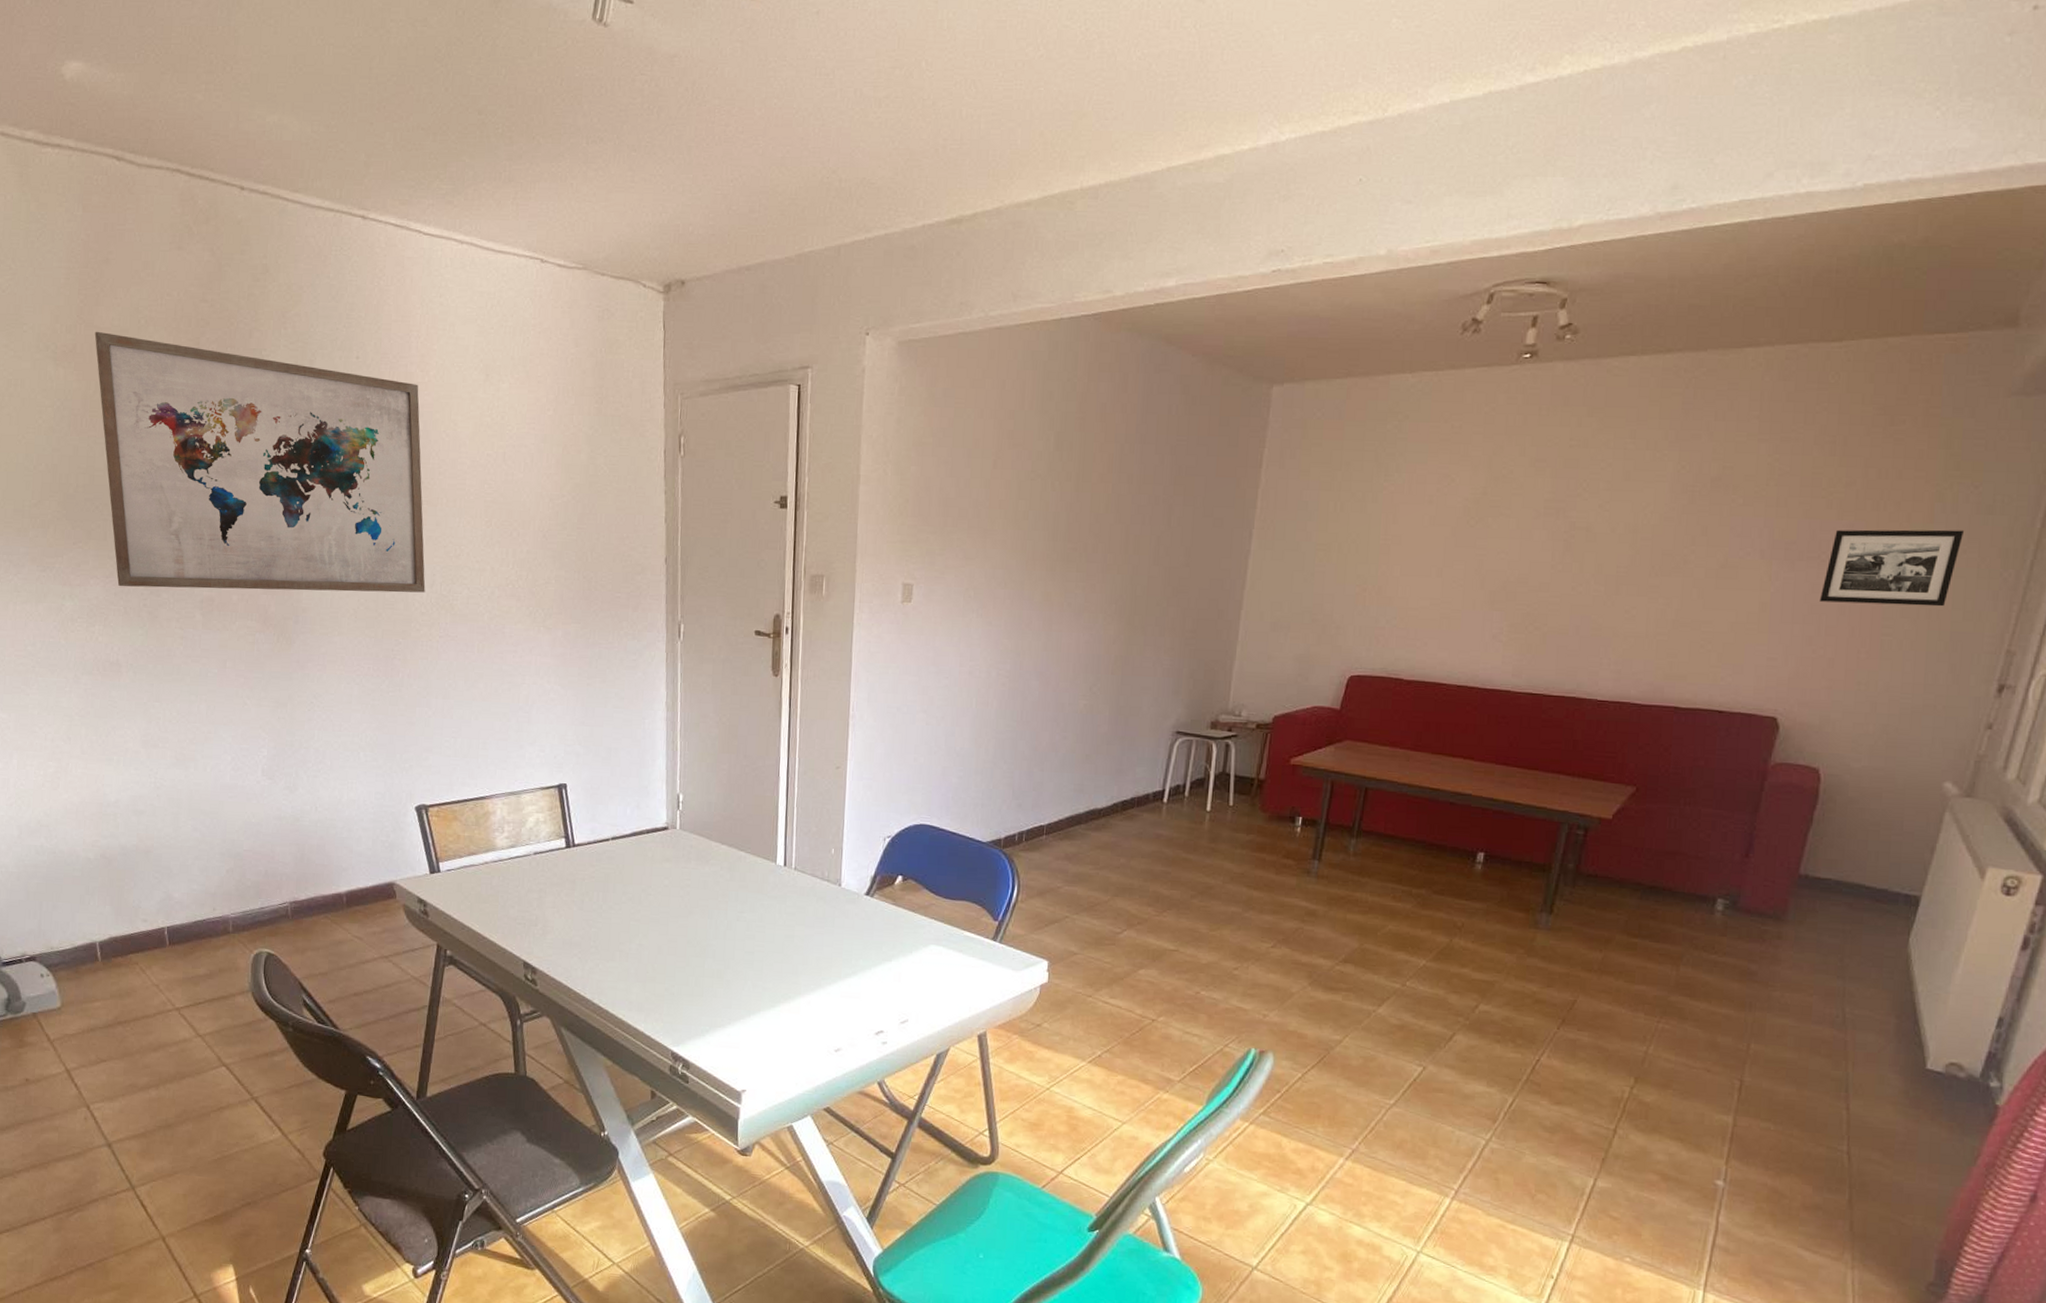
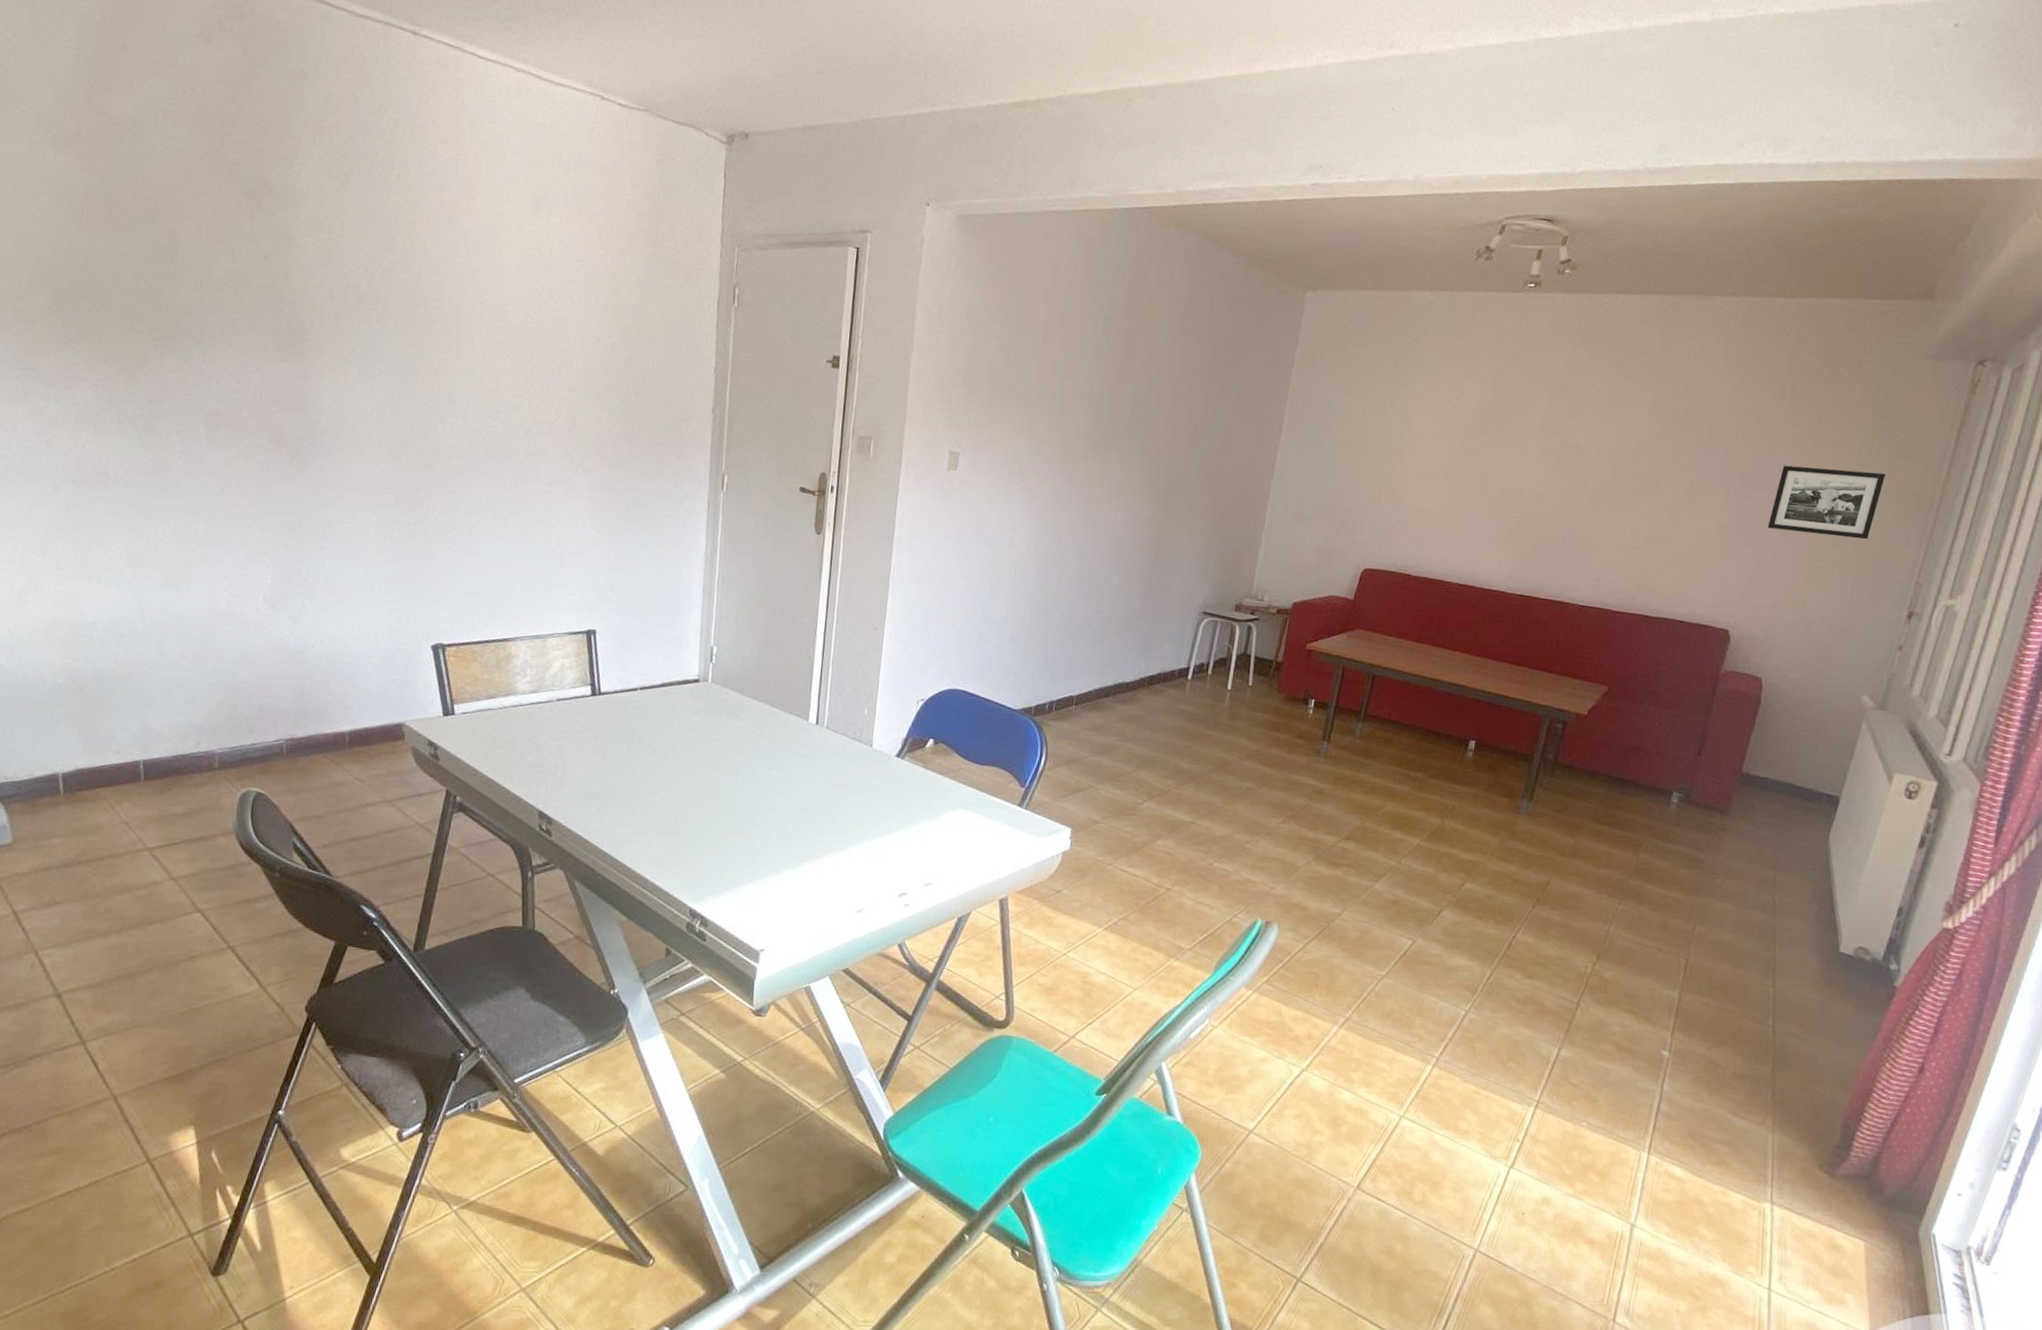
wall art: present [94,331,426,593] -> none [103,119,463,424]

